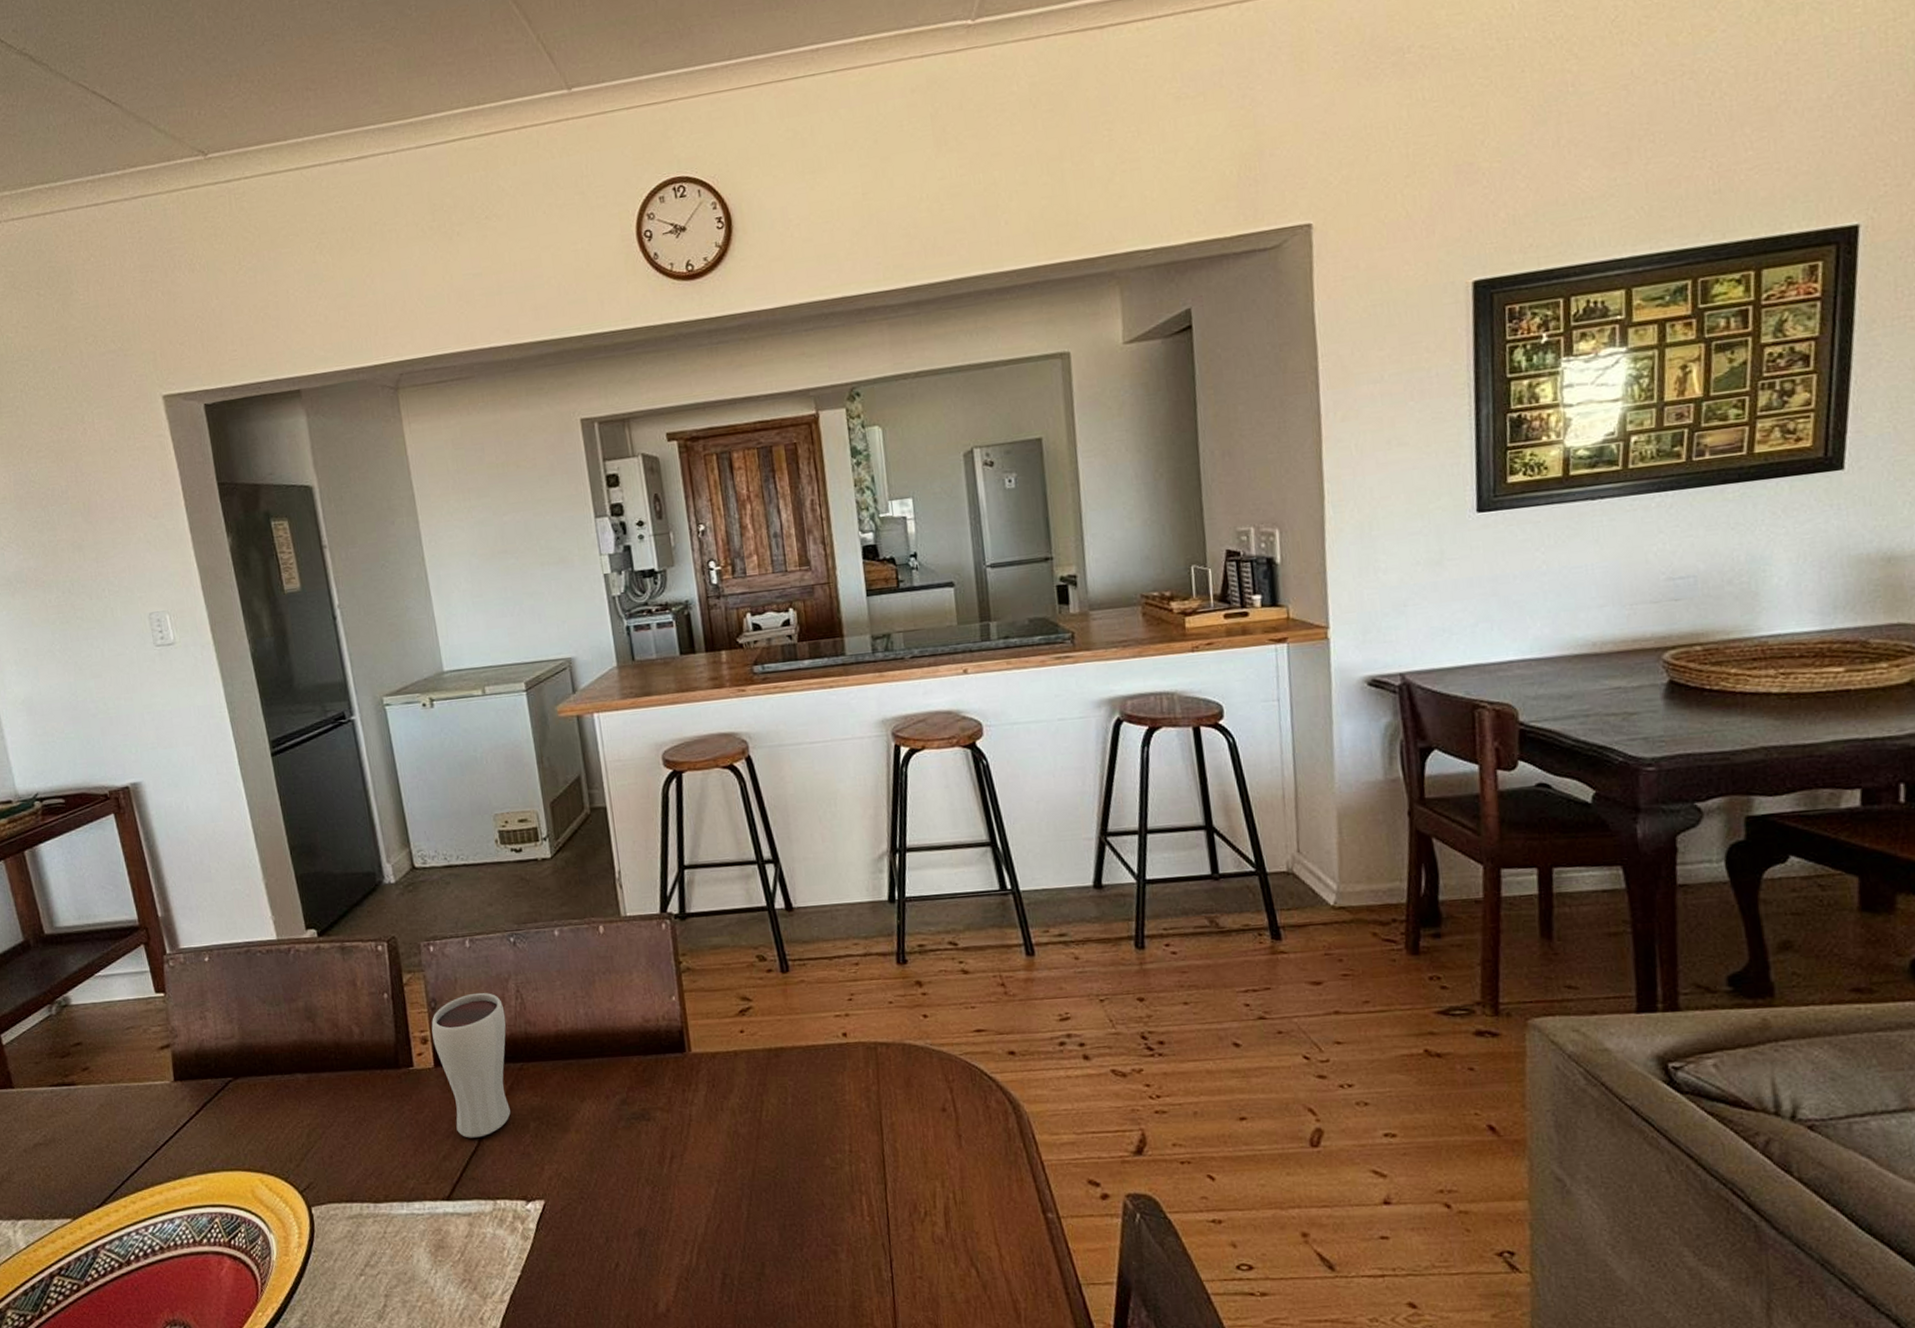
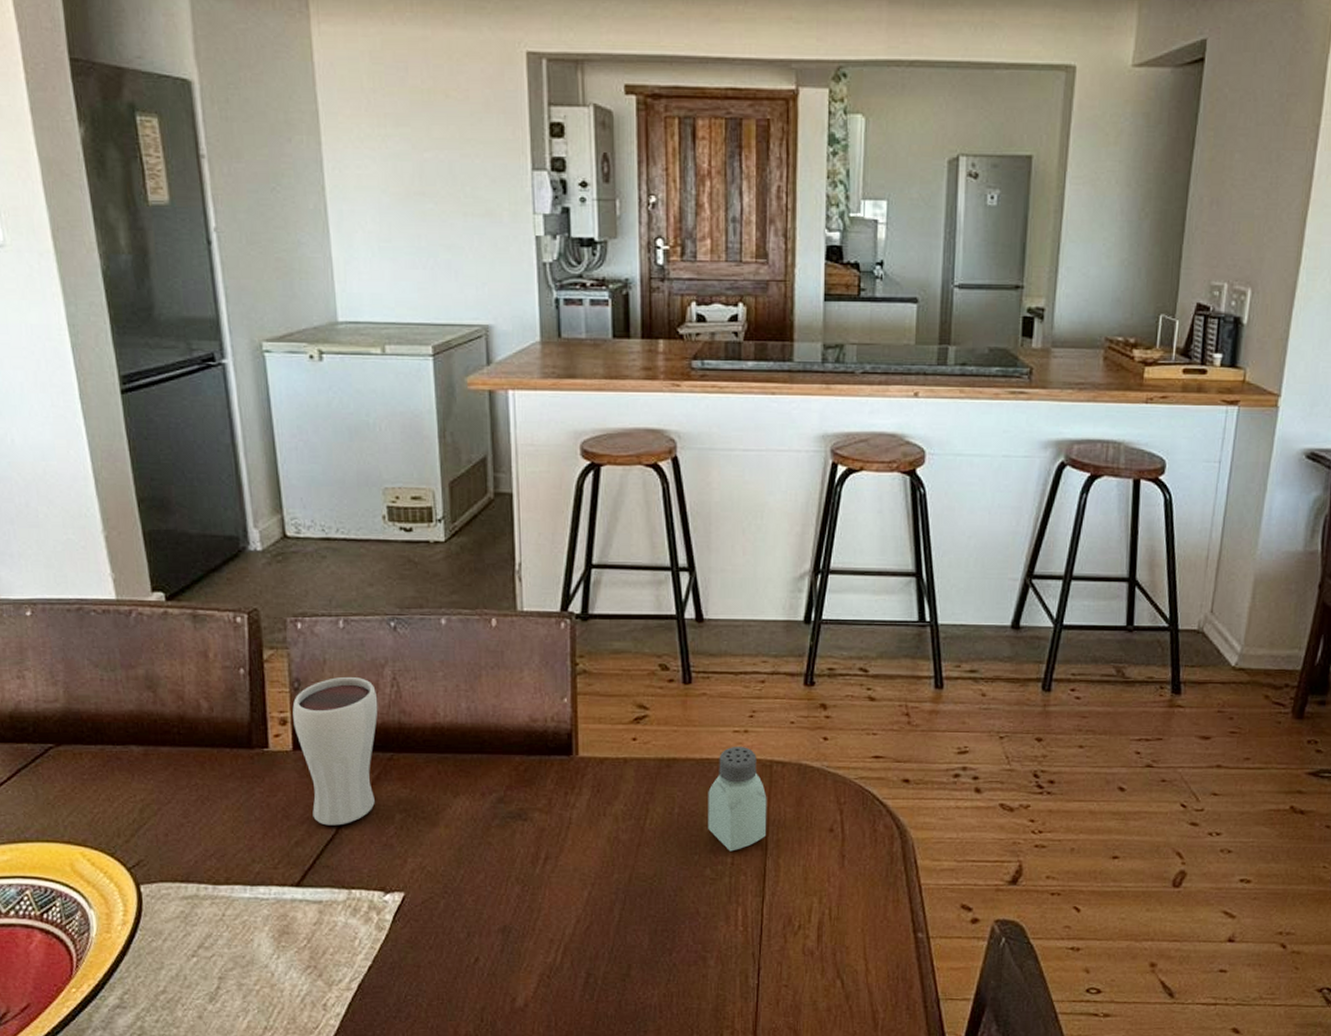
saltshaker: none [818,1030,880,1139] -> present [708,746,767,852]

